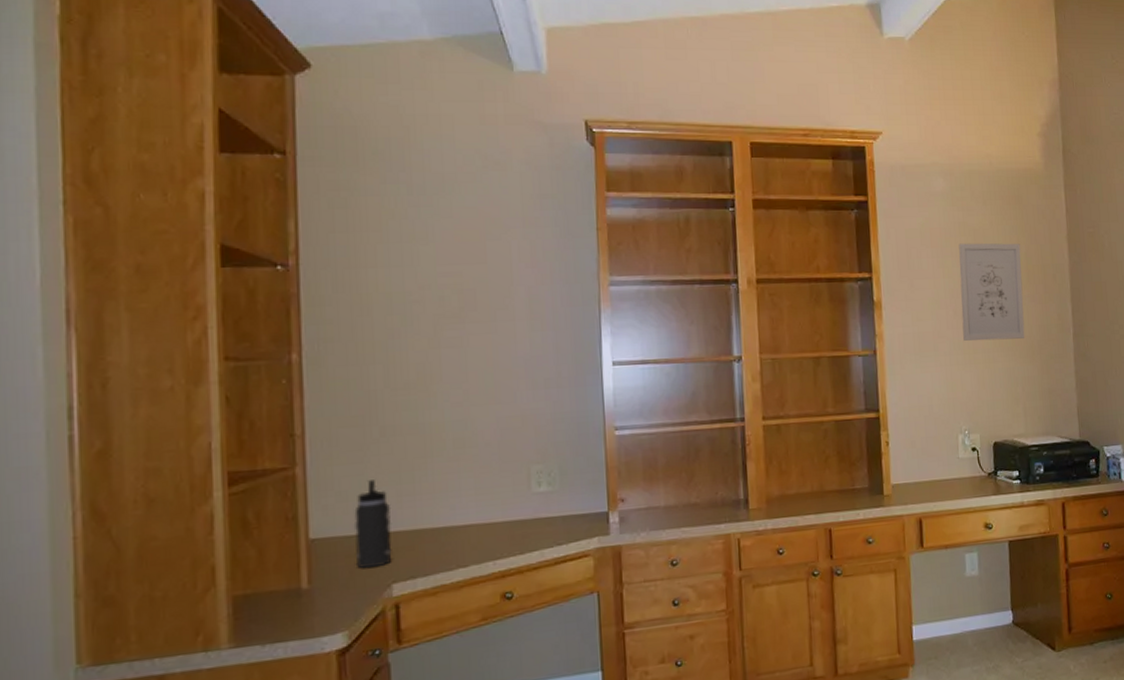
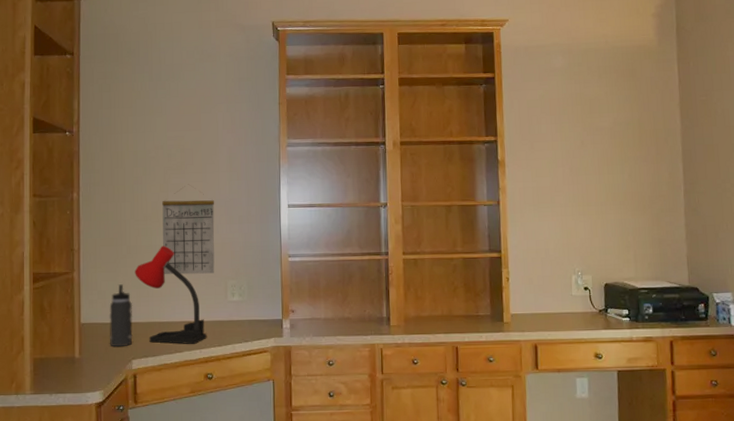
desk lamp: none [392,423,503,558] -> present [135,245,207,344]
calendar: none [432,337,512,463] -> present [162,184,215,275]
wall art: present [958,243,1025,341] -> none [575,110,637,195]

